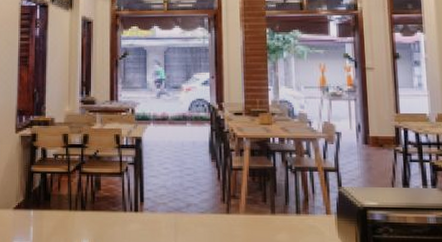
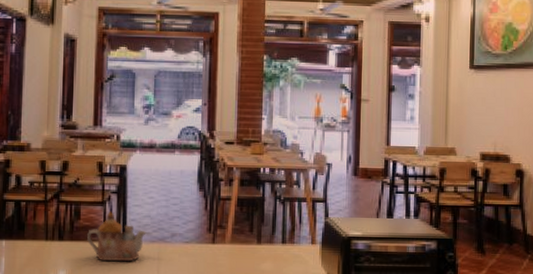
teapot: none [108,182,163,232] -> present [87,211,147,262]

